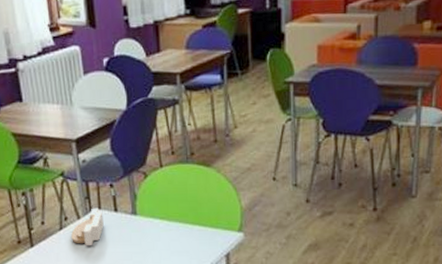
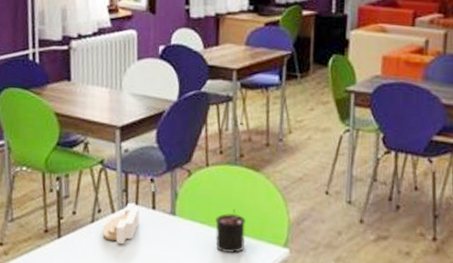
candle: none [174,203,203,242] -> present [215,209,246,253]

